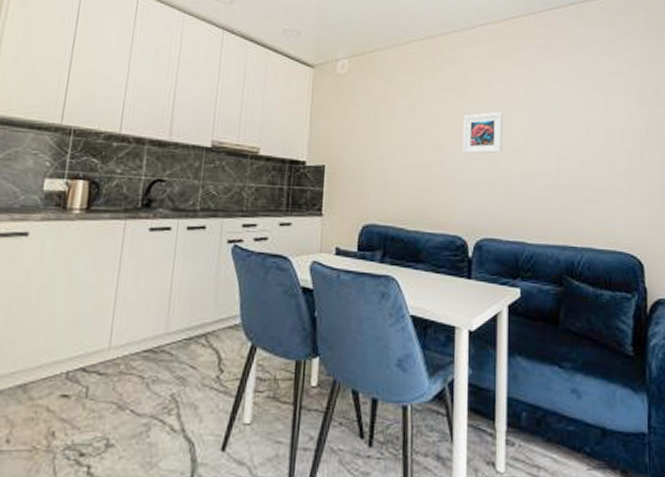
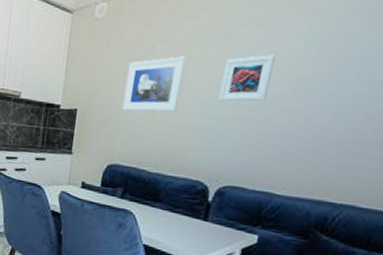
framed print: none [373,112,428,166] -> present [122,56,187,112]

